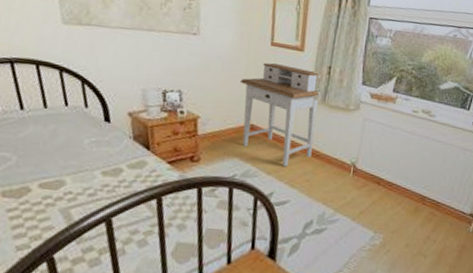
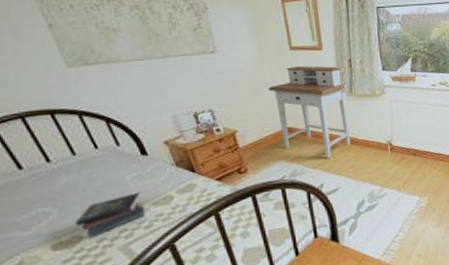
book: none [27,157,96,194] -> present [74,191,145,239]

